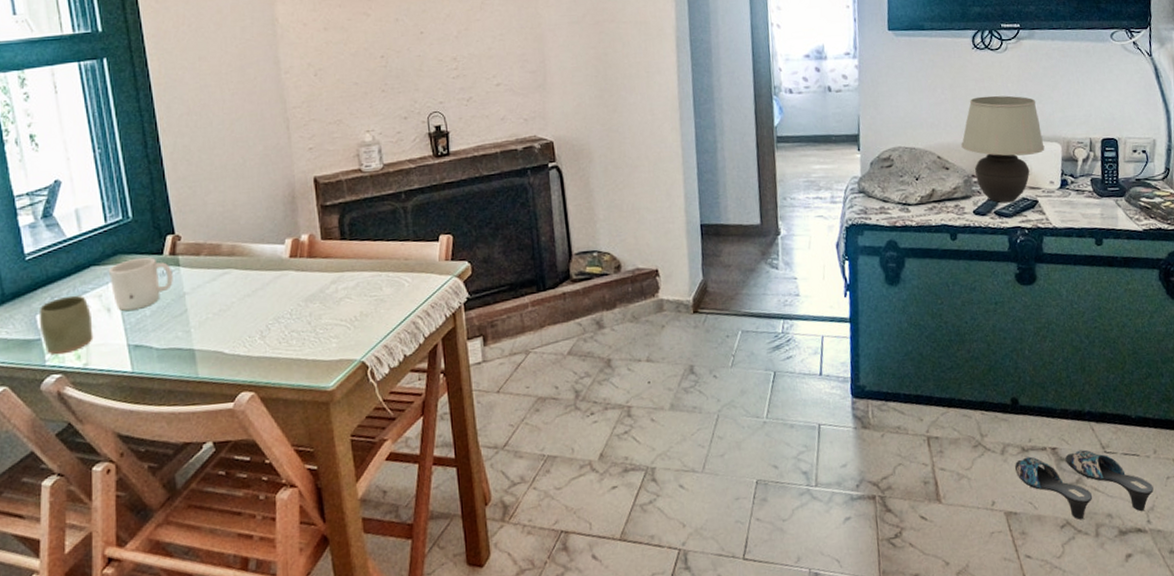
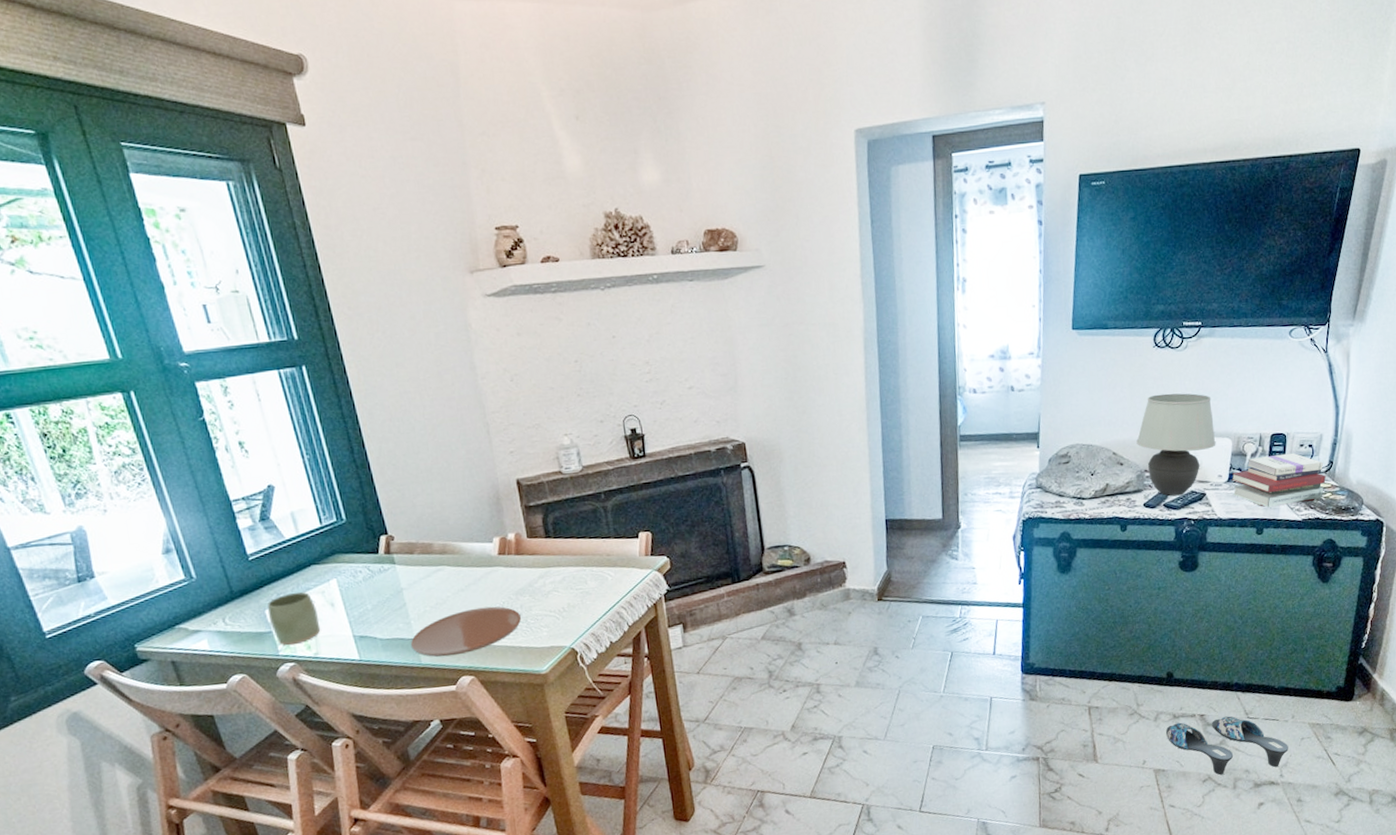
mug: present [108,256,173,311] -> none [328,555,390,605]
plate: none [188,314,309,370] -> present [410,606,521,657]
books: none [1064,158,1164,217] -> present [1232,453,1326,508]

